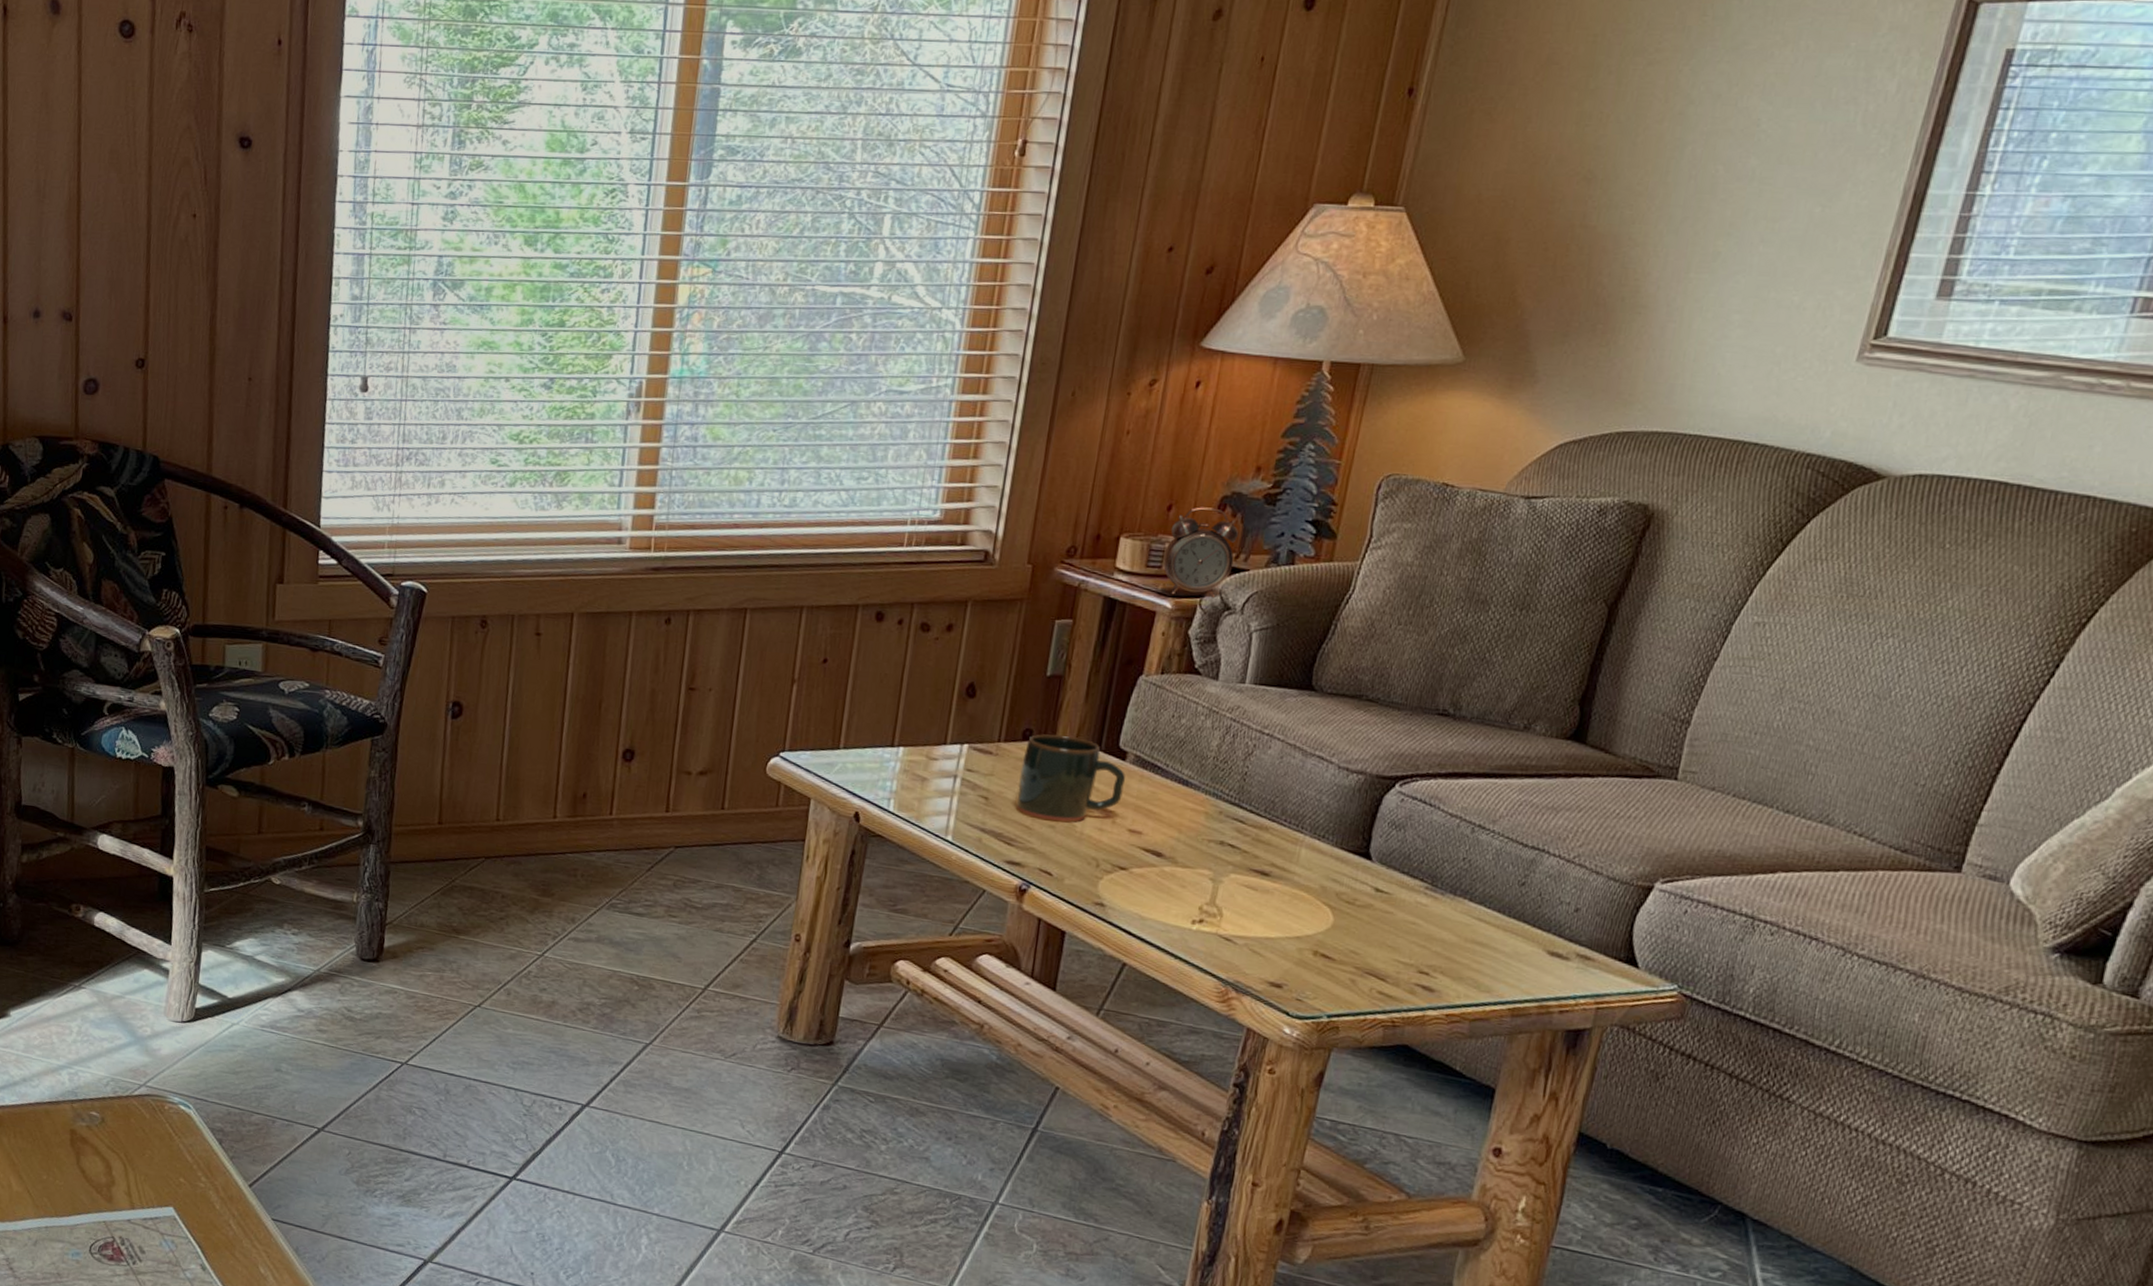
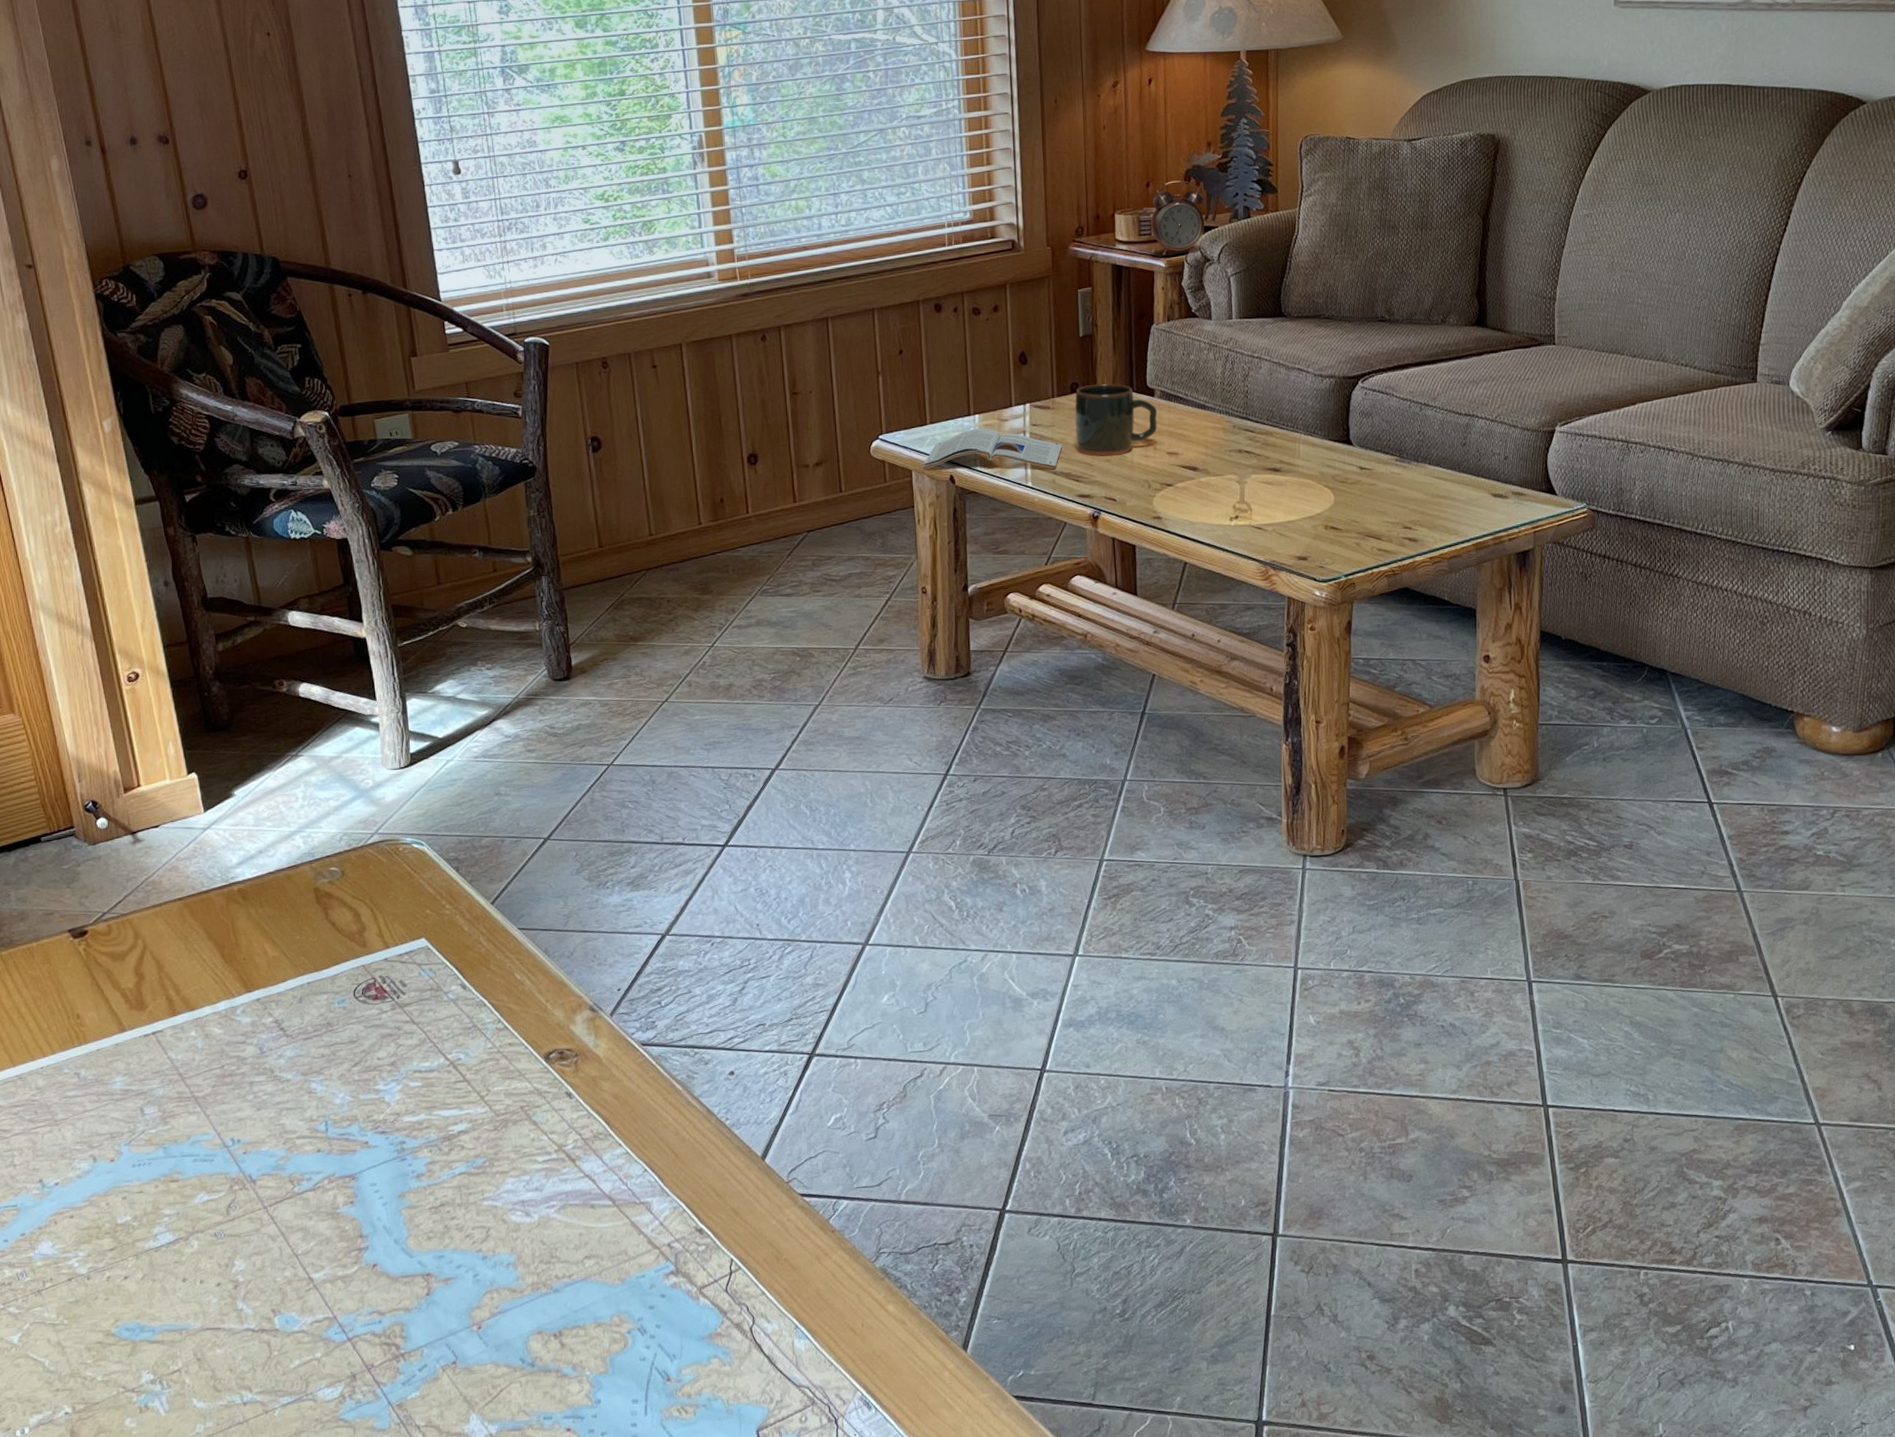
magazine: none [824,762,999,825] -> present [923,428,1062,470]

